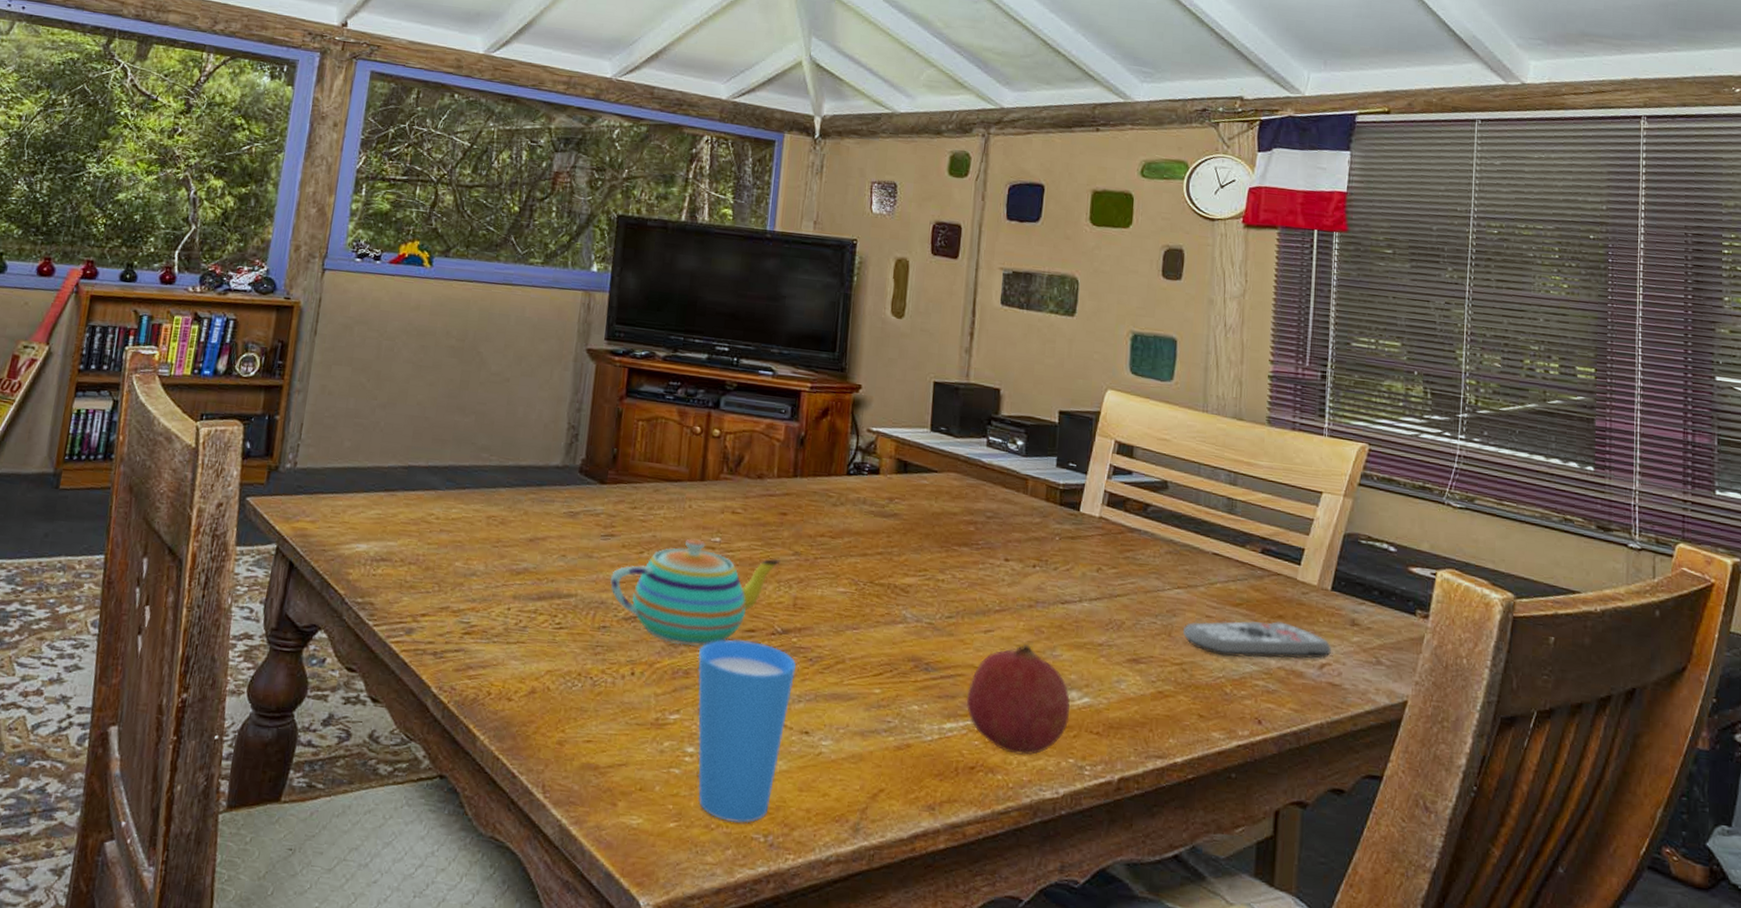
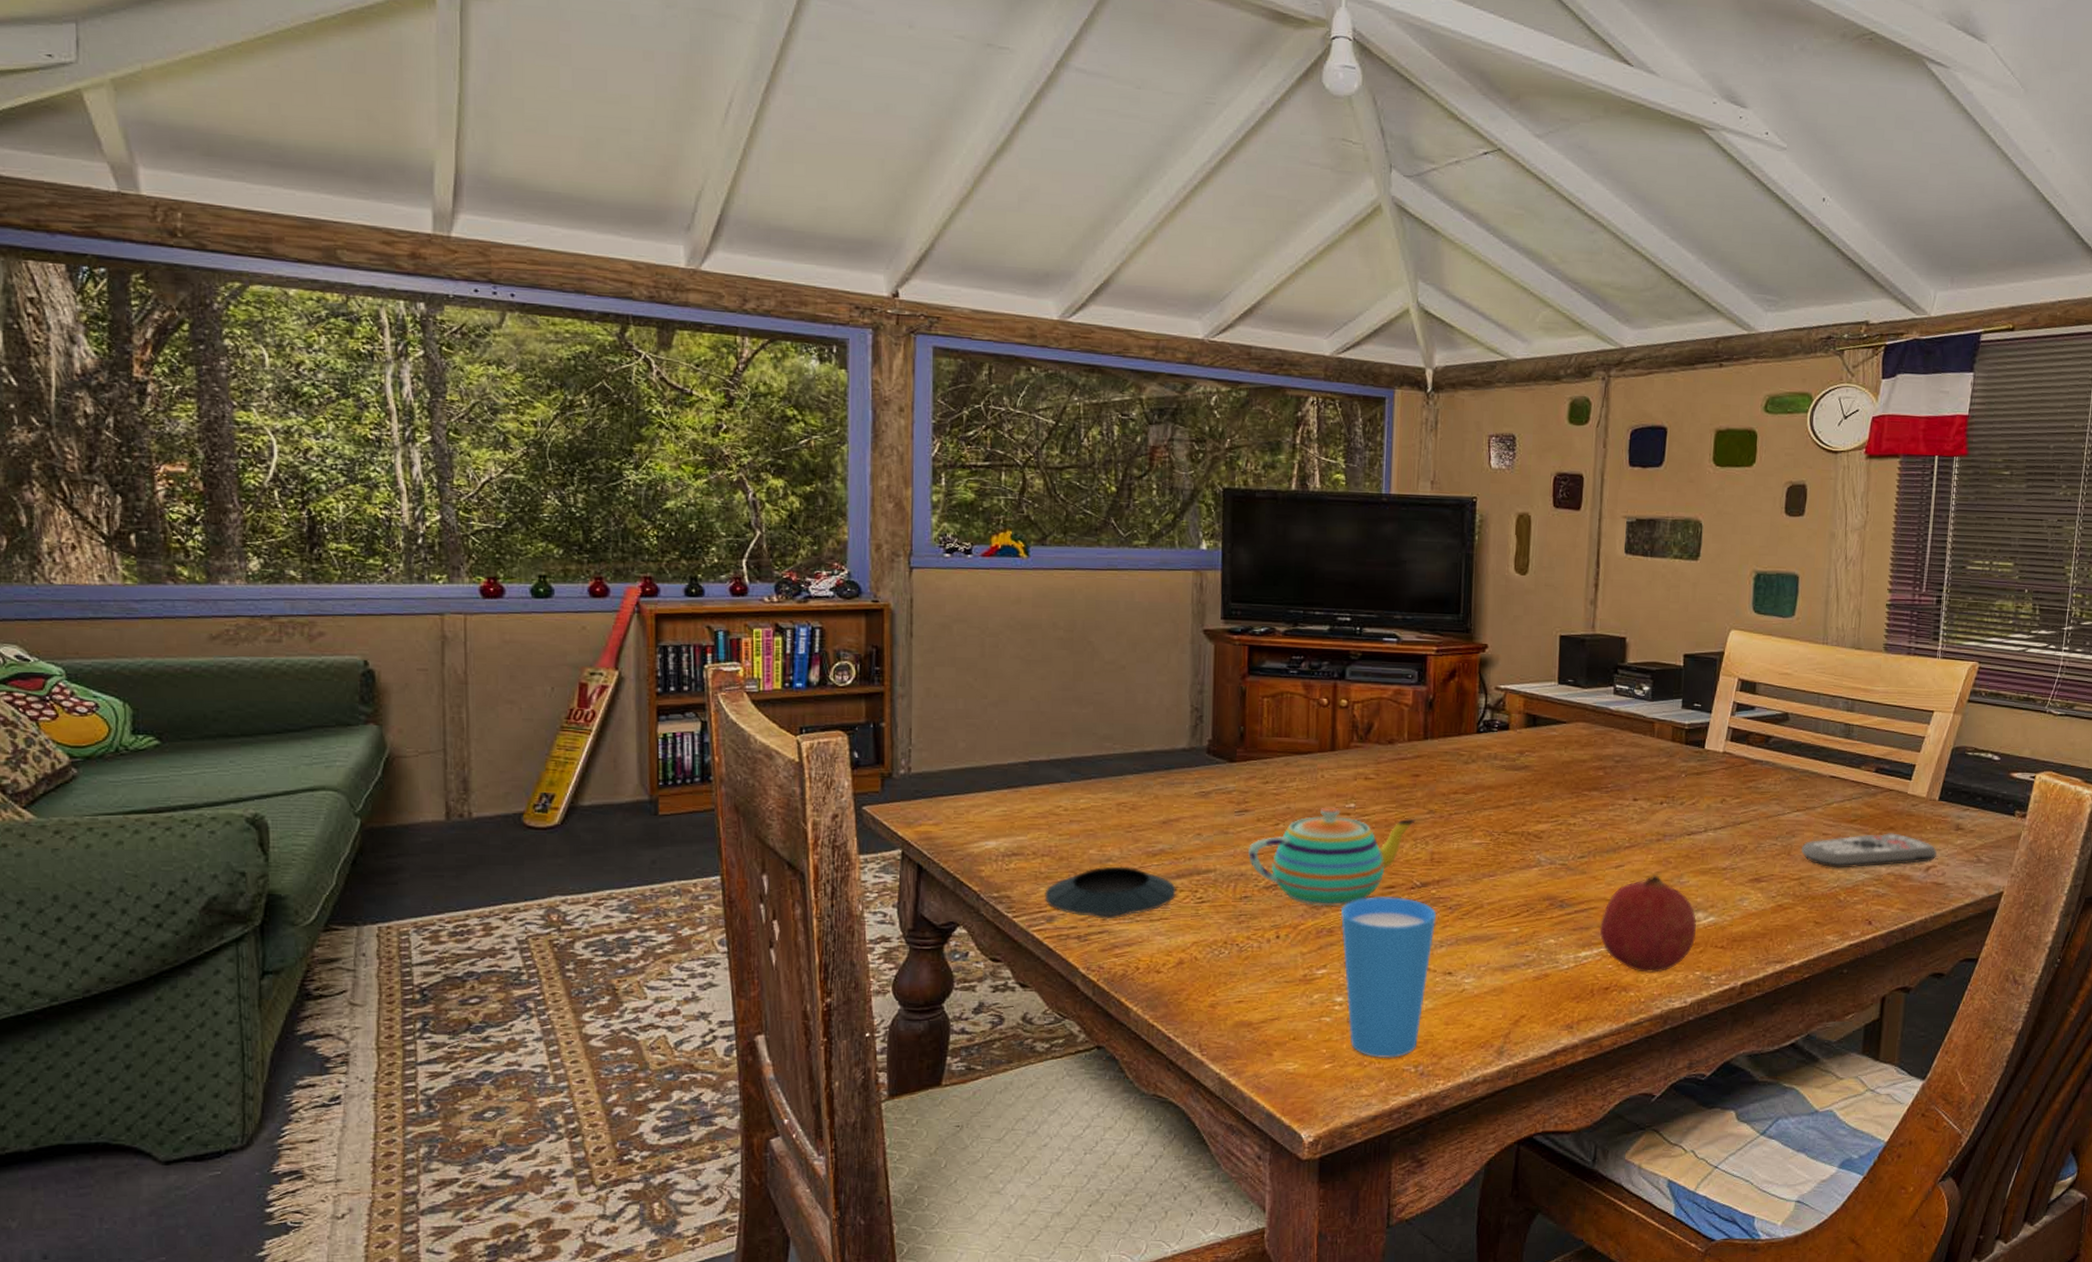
saucer: none [406,580,536,638] -> present [1044,866,1176,919]

